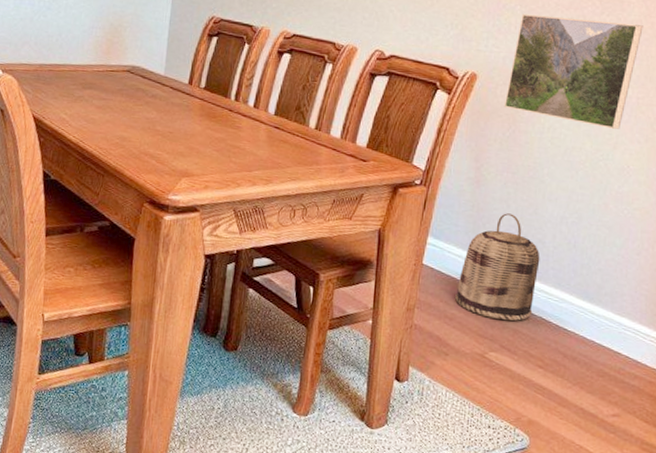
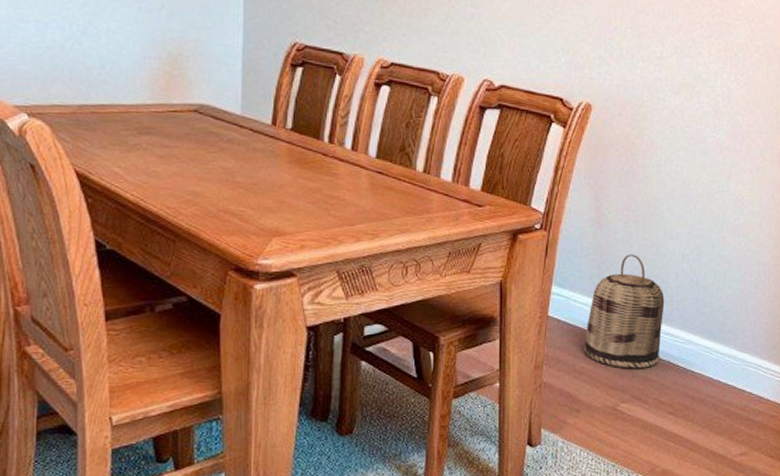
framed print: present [503,14,643,129] -> none [620,37,749,159]

